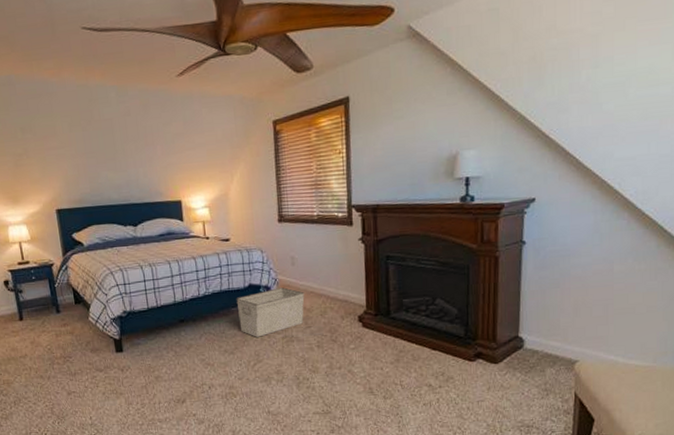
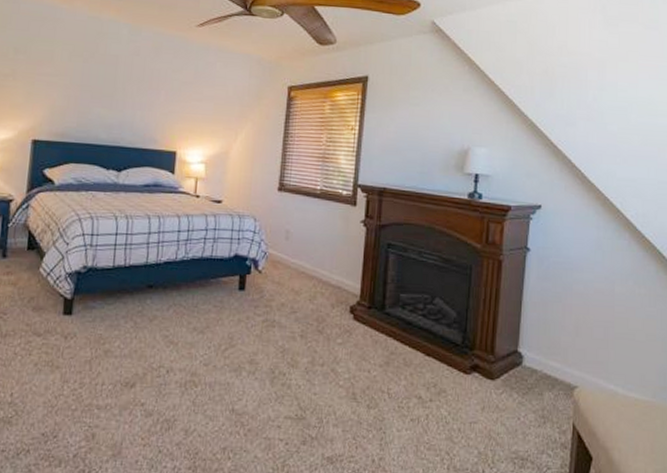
storage bin: present [236,287,305,337] -> none [216,262,295,317]

